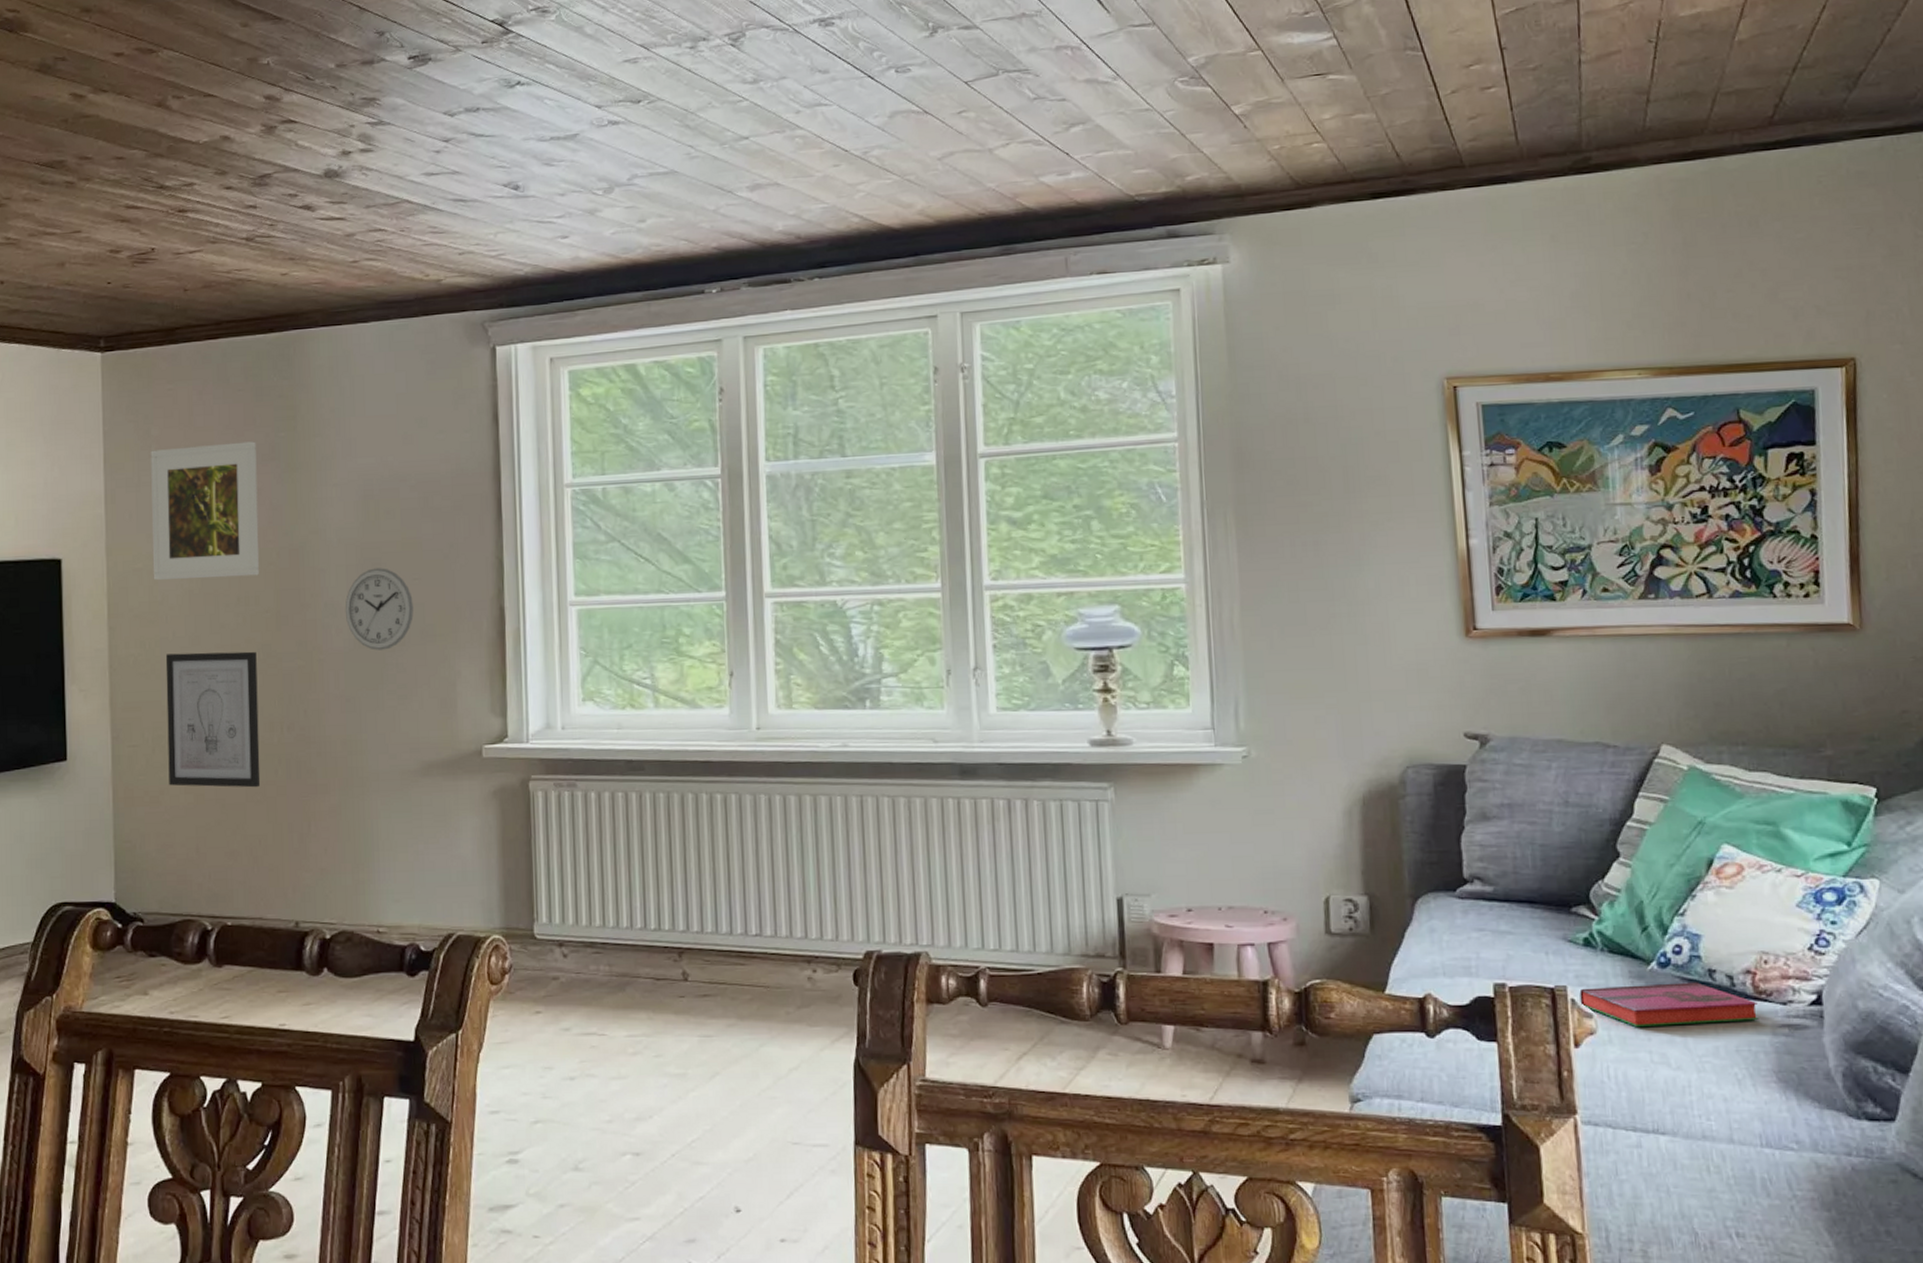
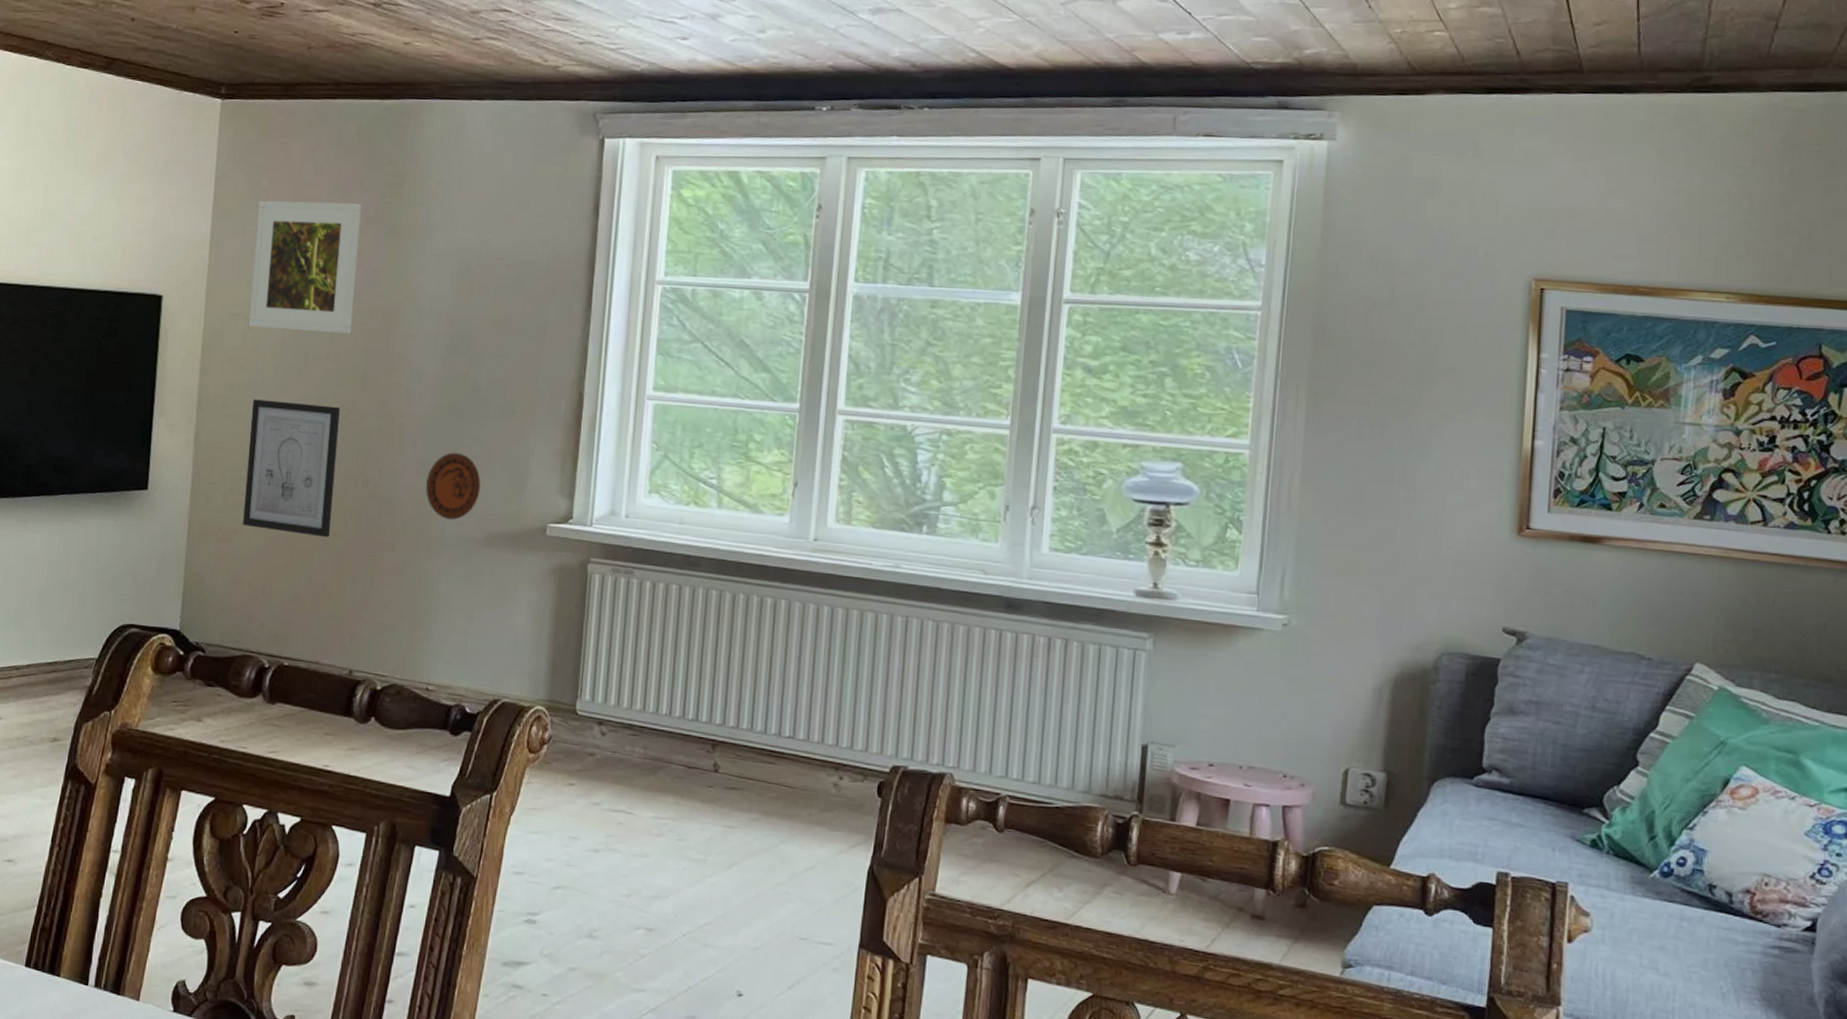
wall clock: present [345,568,414,650] -> none [429,340,496,421]
decorative plate: none [353,683,410,753] -> present [426,452,481,520]
hardback book: present [1579,982,1759,1027] -> none [1579,887,1753,939]

